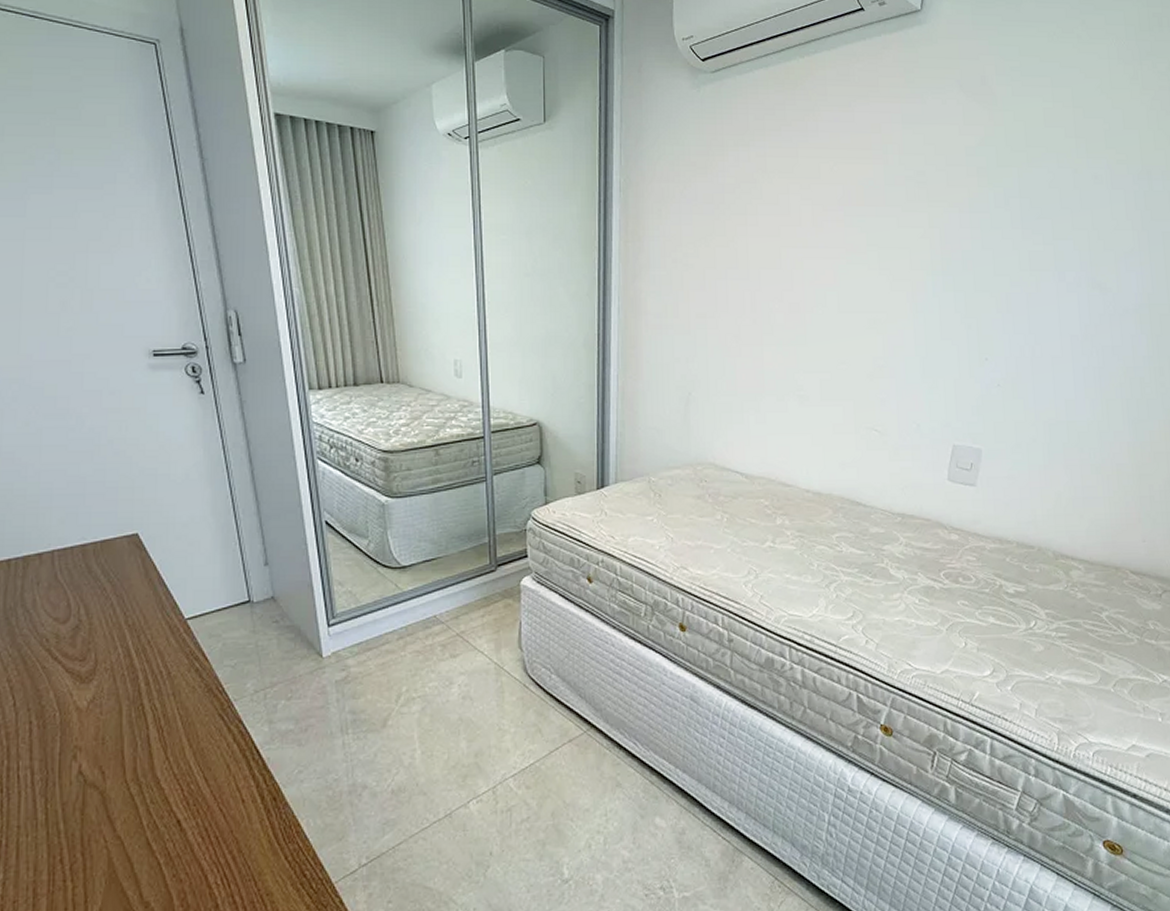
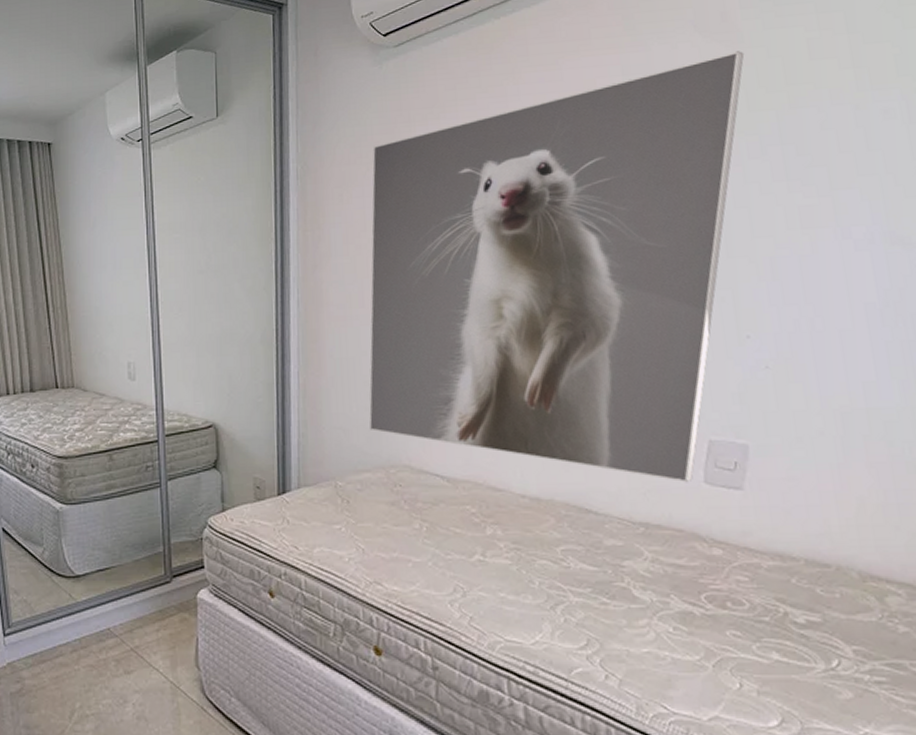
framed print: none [679,112,997,480] -> present [368,51,745,483]

